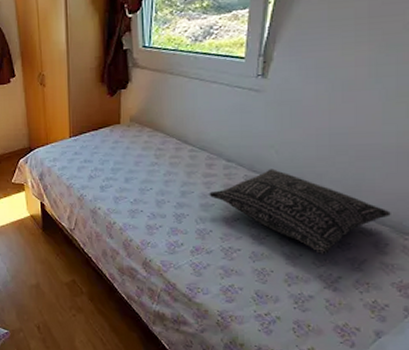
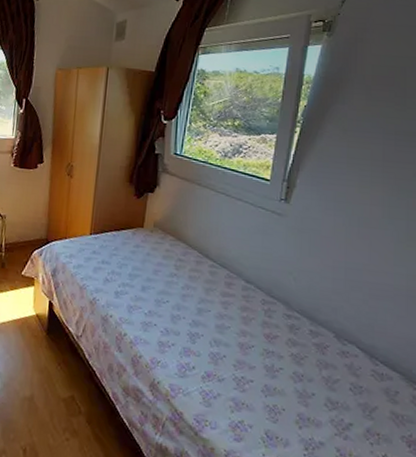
pillow: present [209,169,391,255] -> none [225,296,401,397]

